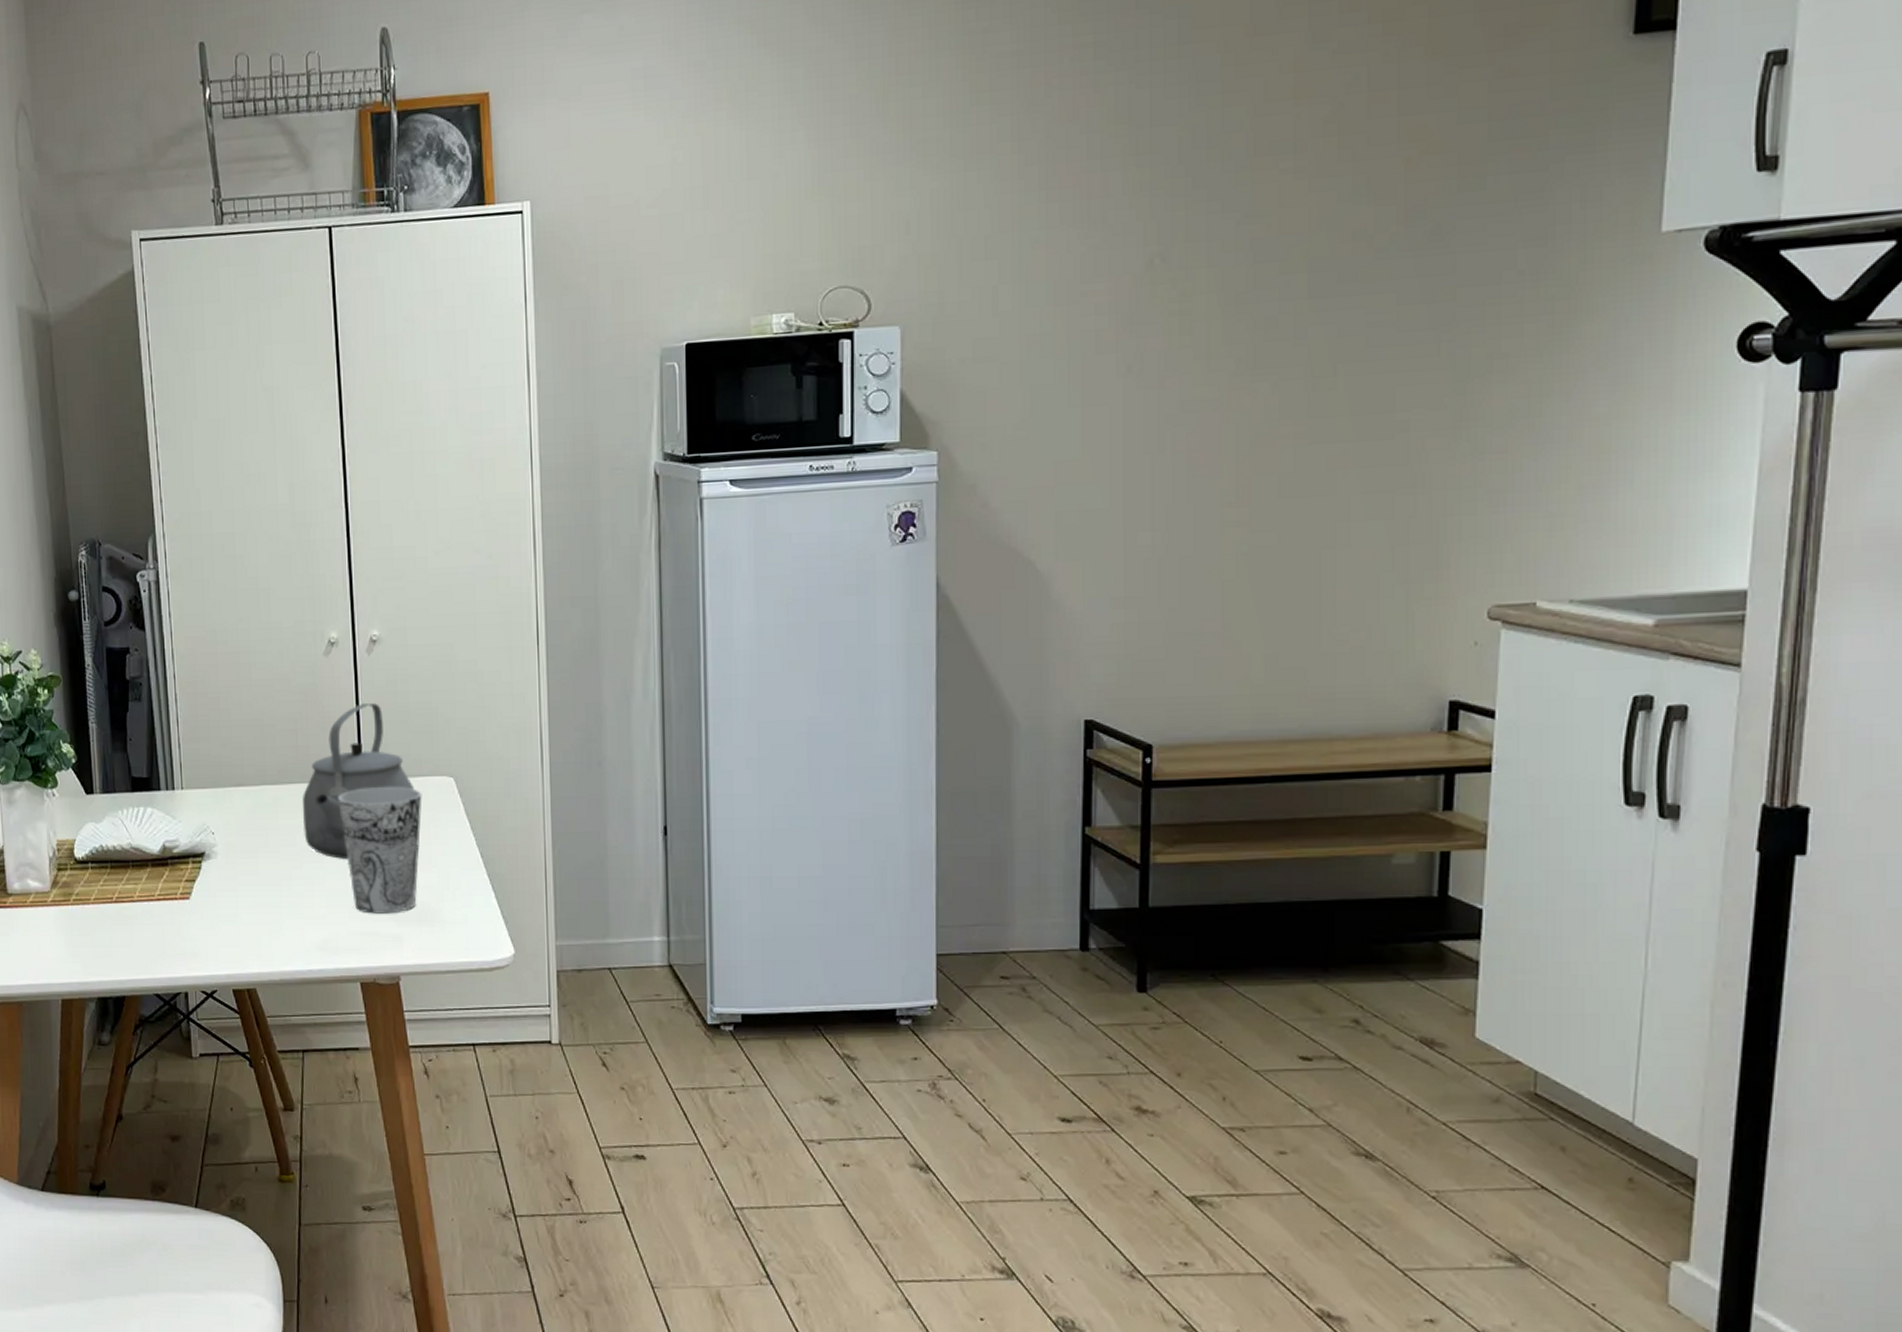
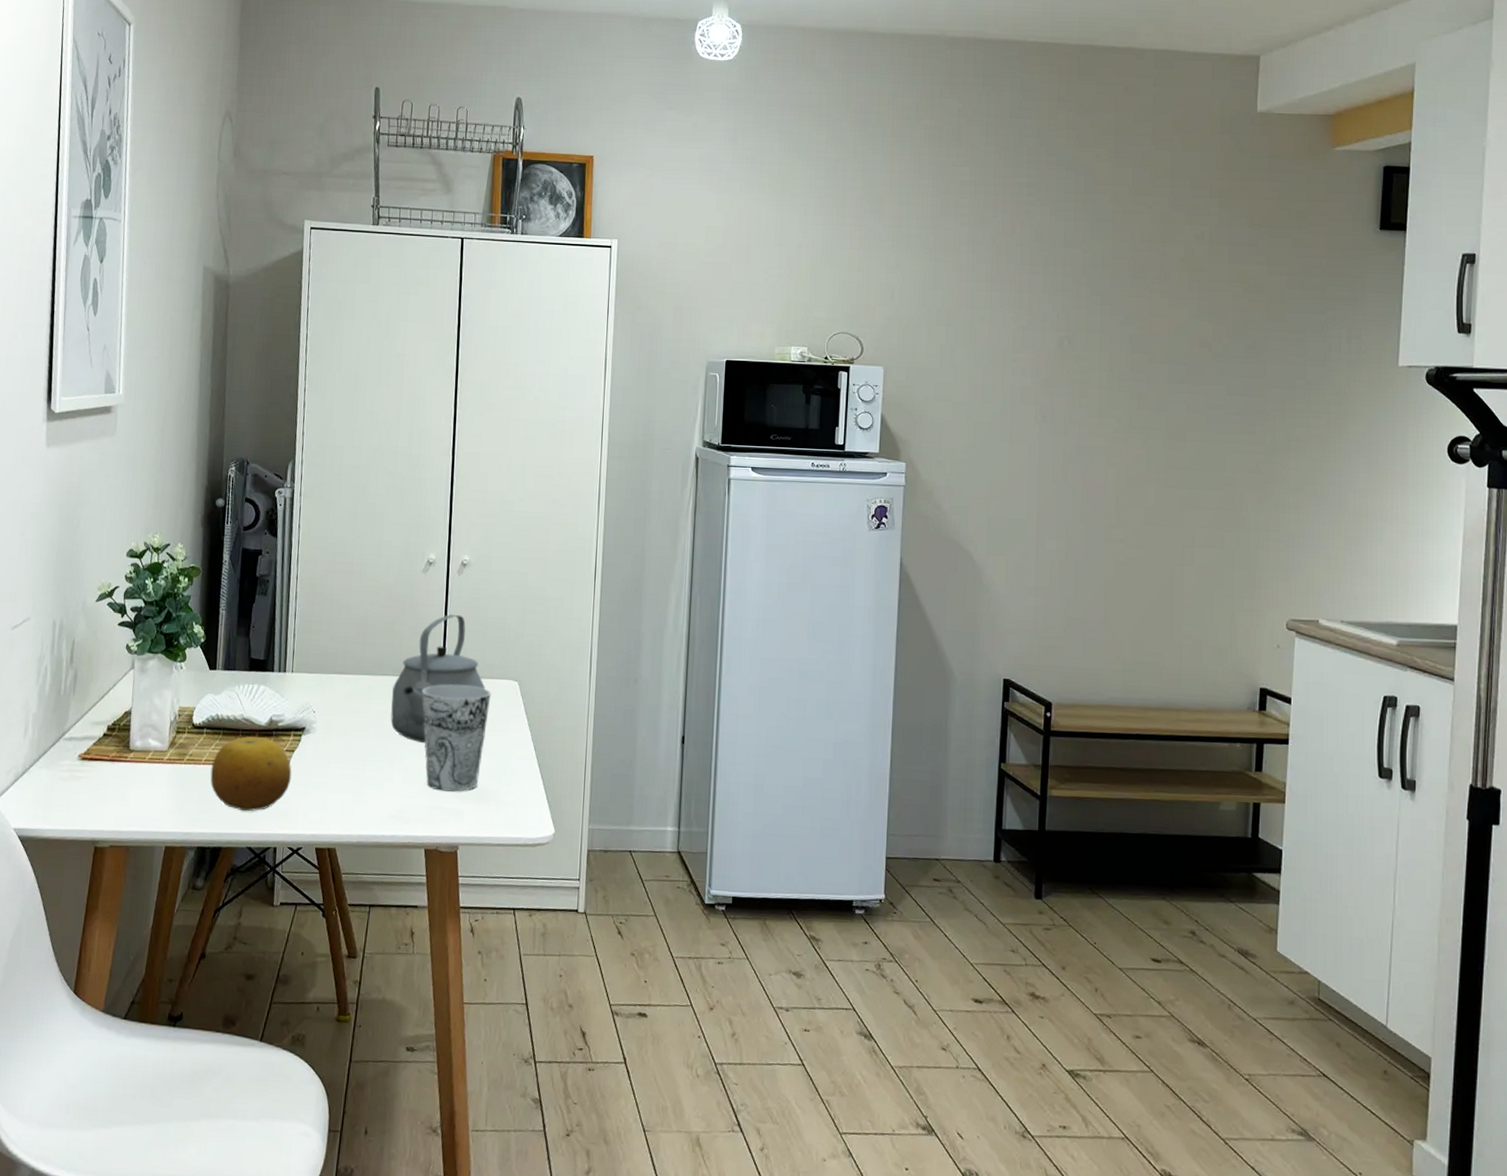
fruit: none [102,868,196,954] -> present [210,736,292,812]

